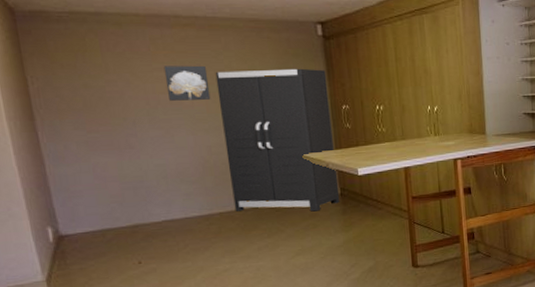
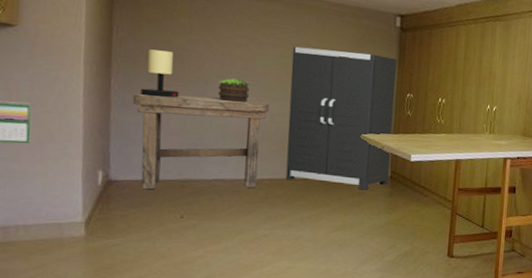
stool: none [63,133,208,241] -> present [132,92,270,190]
table lamp: none [68,95,110,145] -> present [140,49,180,98]
potted plant: none [146,114,181,140] -> present [217,78,250,102]
wall art: present [163,65,211,101] -> none [244,34,286,71]

